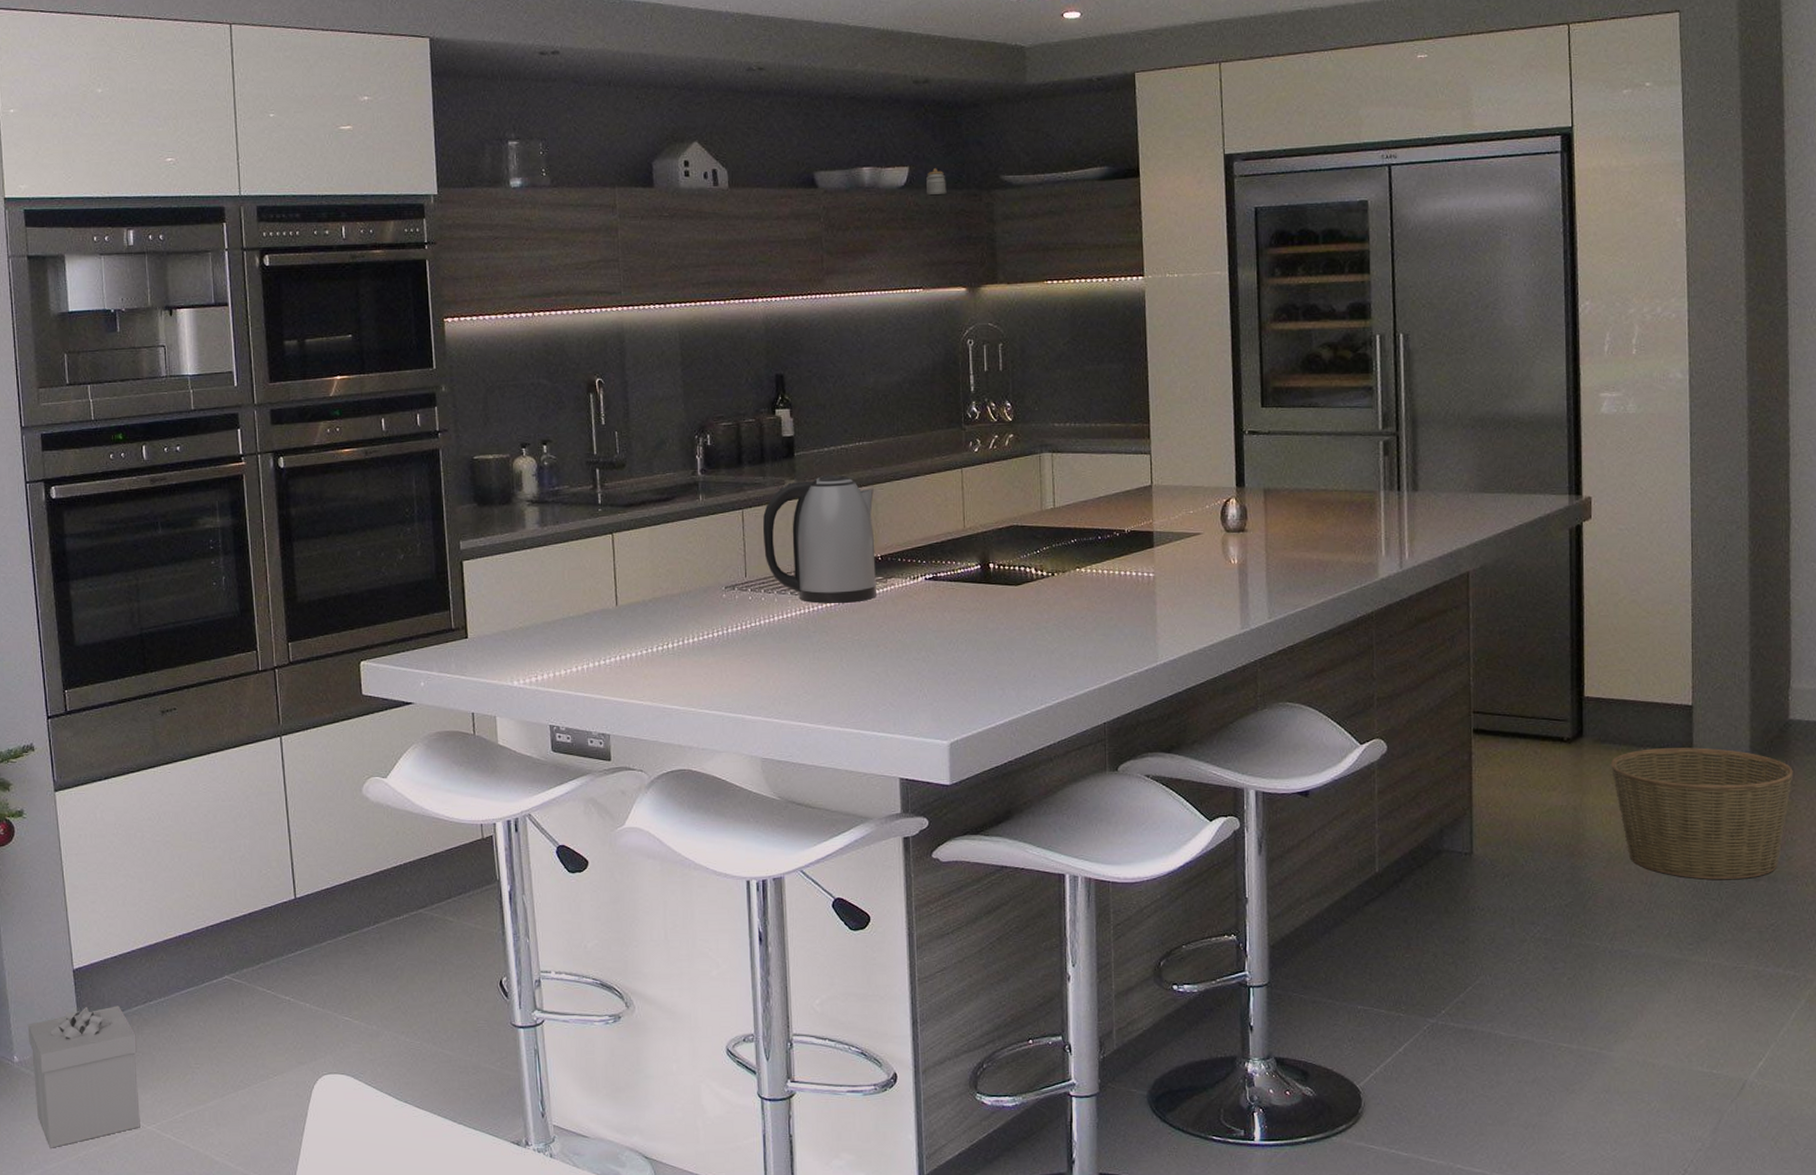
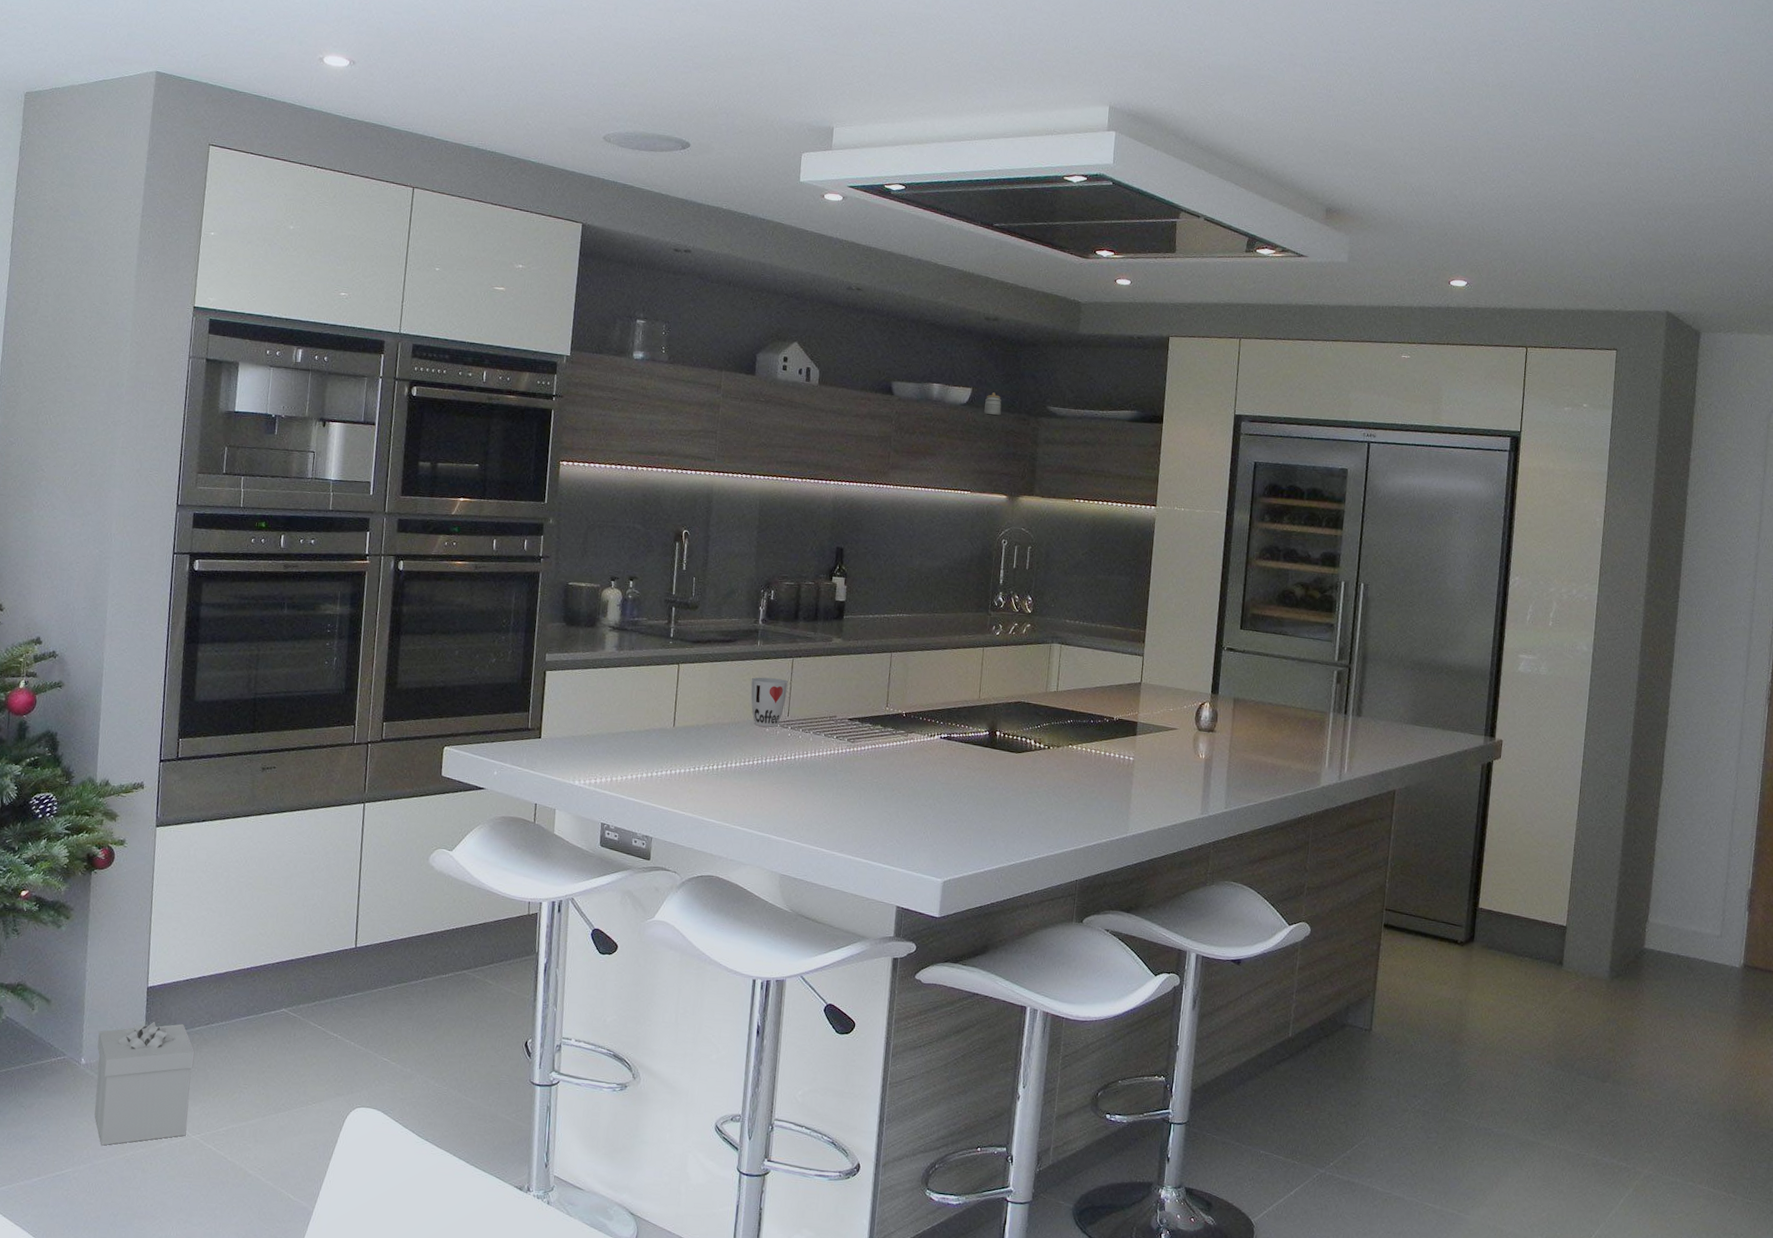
cup: none [697,535,741,592] -> present [750,677,788,728]
kettle: present [762,475,877,604] -> none [806,638,907,750]
basket: present [1610,747,1793,880] -> none [1493,958,1643,1080]

